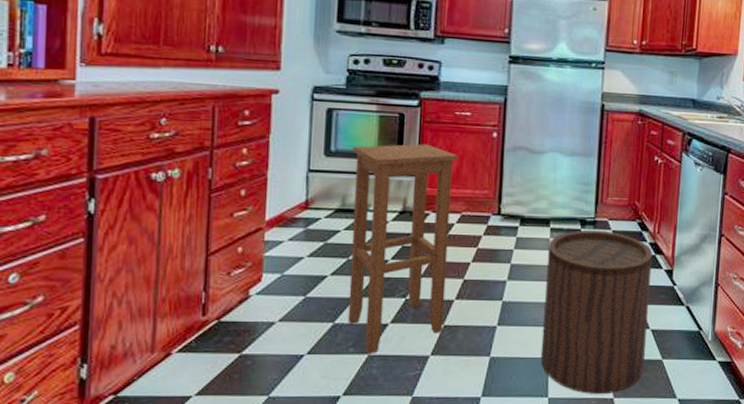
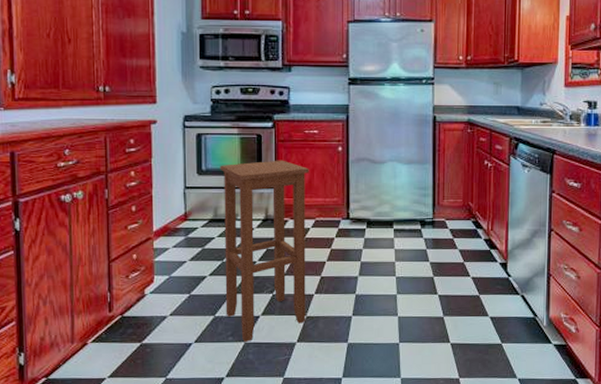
stool: present [540,229,653,395] -> none [392,229,488,376]

